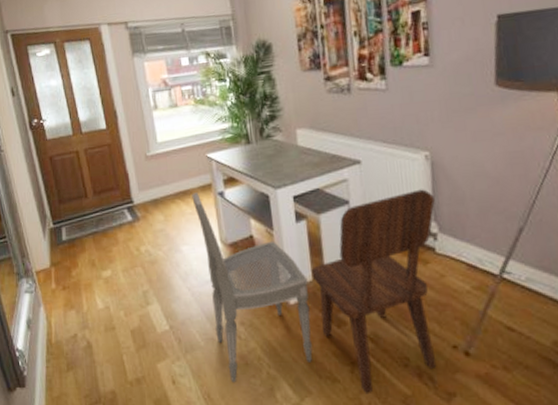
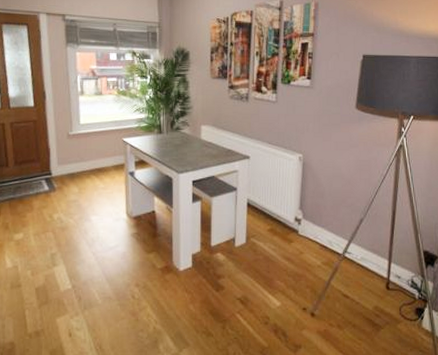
dining chair: present [192,192,313,382] -> none [105,171,197,335]
dining chair: present [311,189,437,395] -> none [200,183,302,346]

